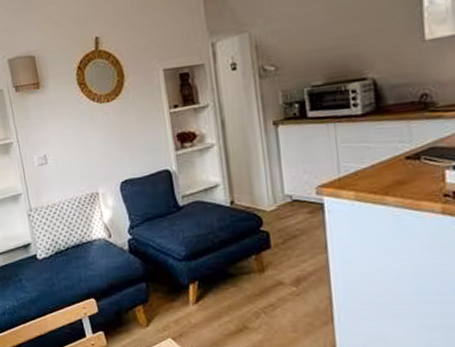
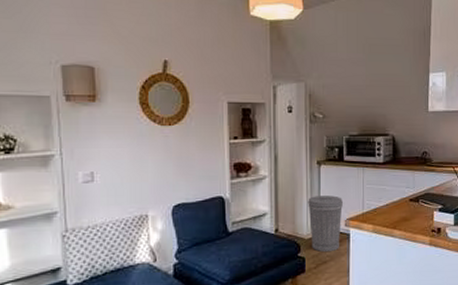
trash can: none [266,159,312,226] -> present [308,195,343,253]

